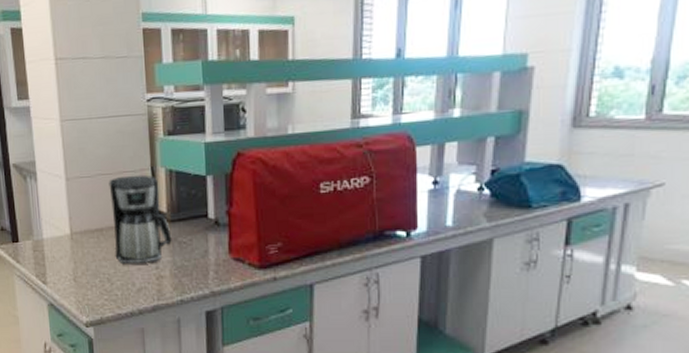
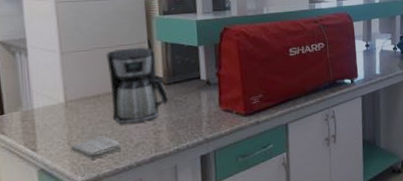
washcloth: none [76,276,124,300] -> present [70,137,122,160]

